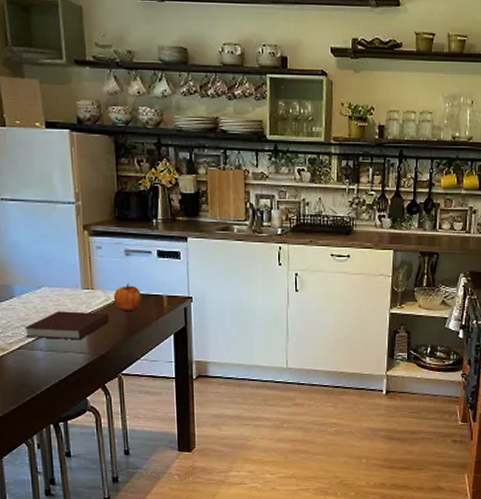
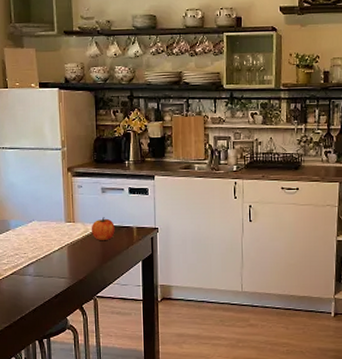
notebook: present [25,311,110,340] -> none [17,241,88,267]

